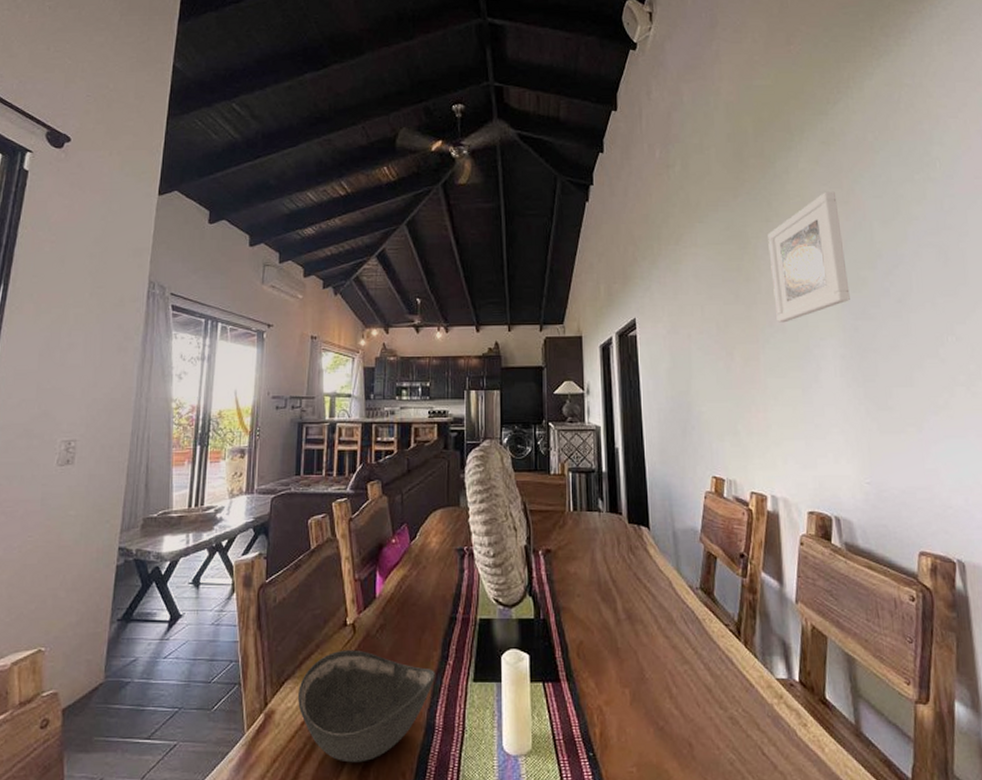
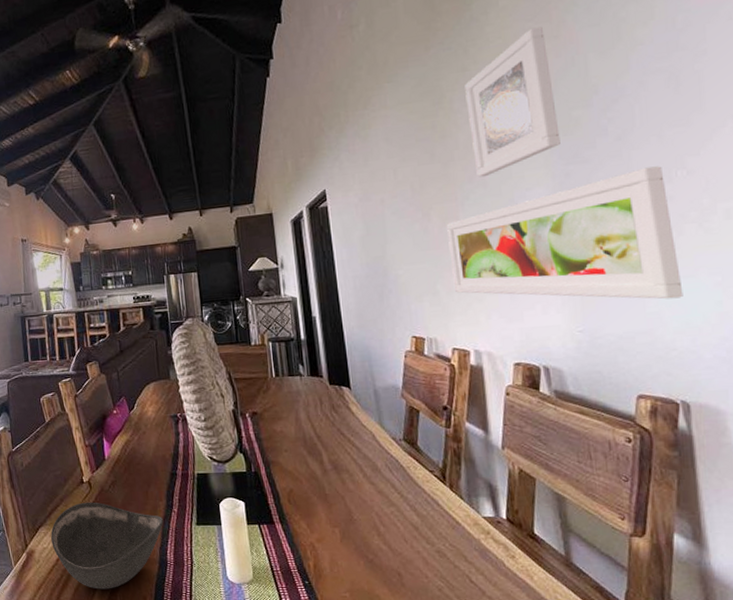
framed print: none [747,330,956,457] -> present [446,166,683,300]

